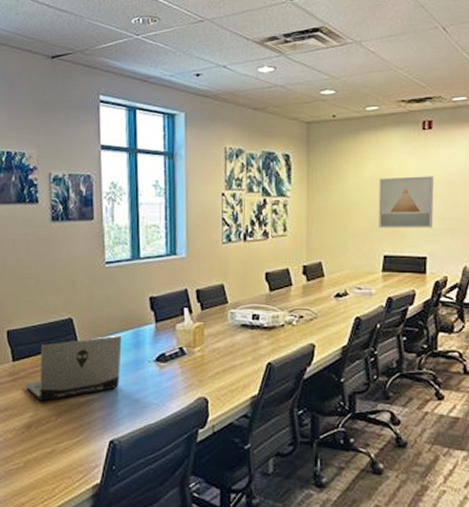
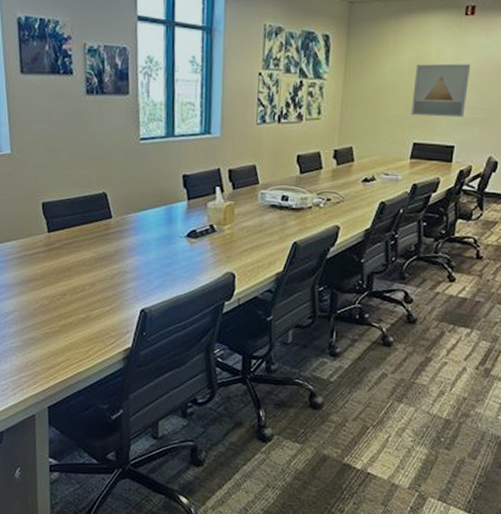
laptop: present [25,335,122,401] -> none [60,210,155,271]

